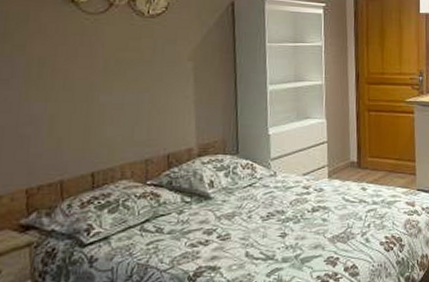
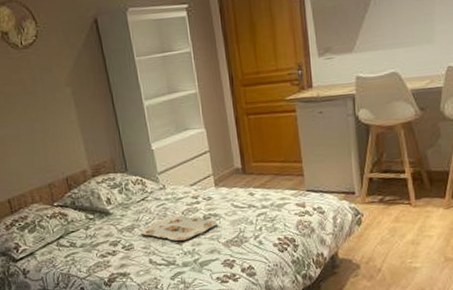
serving tray: none [241,205,325,234] -> present [140,215,217,241]

